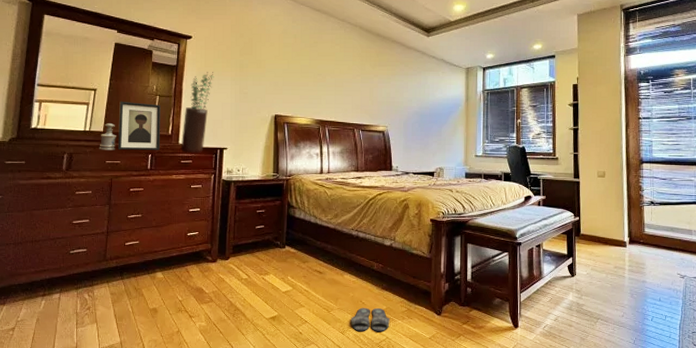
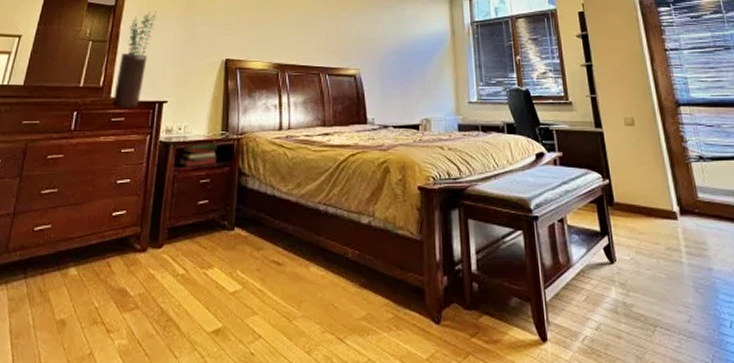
perfume bottle: present [98,123,117,151] -> none [15,75,39,109]
picture frame: present [117,101,161,151] -> none [38,48,93,108]
books: none [240,181,271,200] -> present [180,141,219,166]
slippers: present [351,307,390,332] -> none [319,313,372,352]

